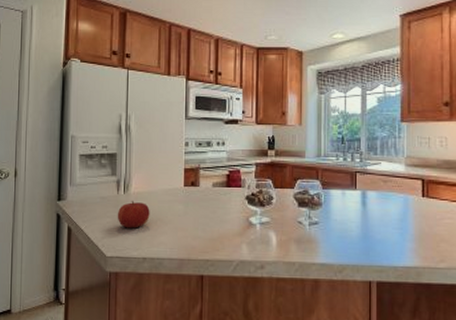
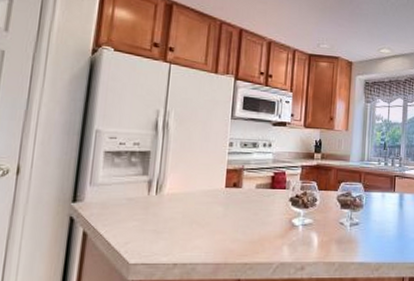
fruit: present [117,201,150,229] -> none [145,203,185,232]

